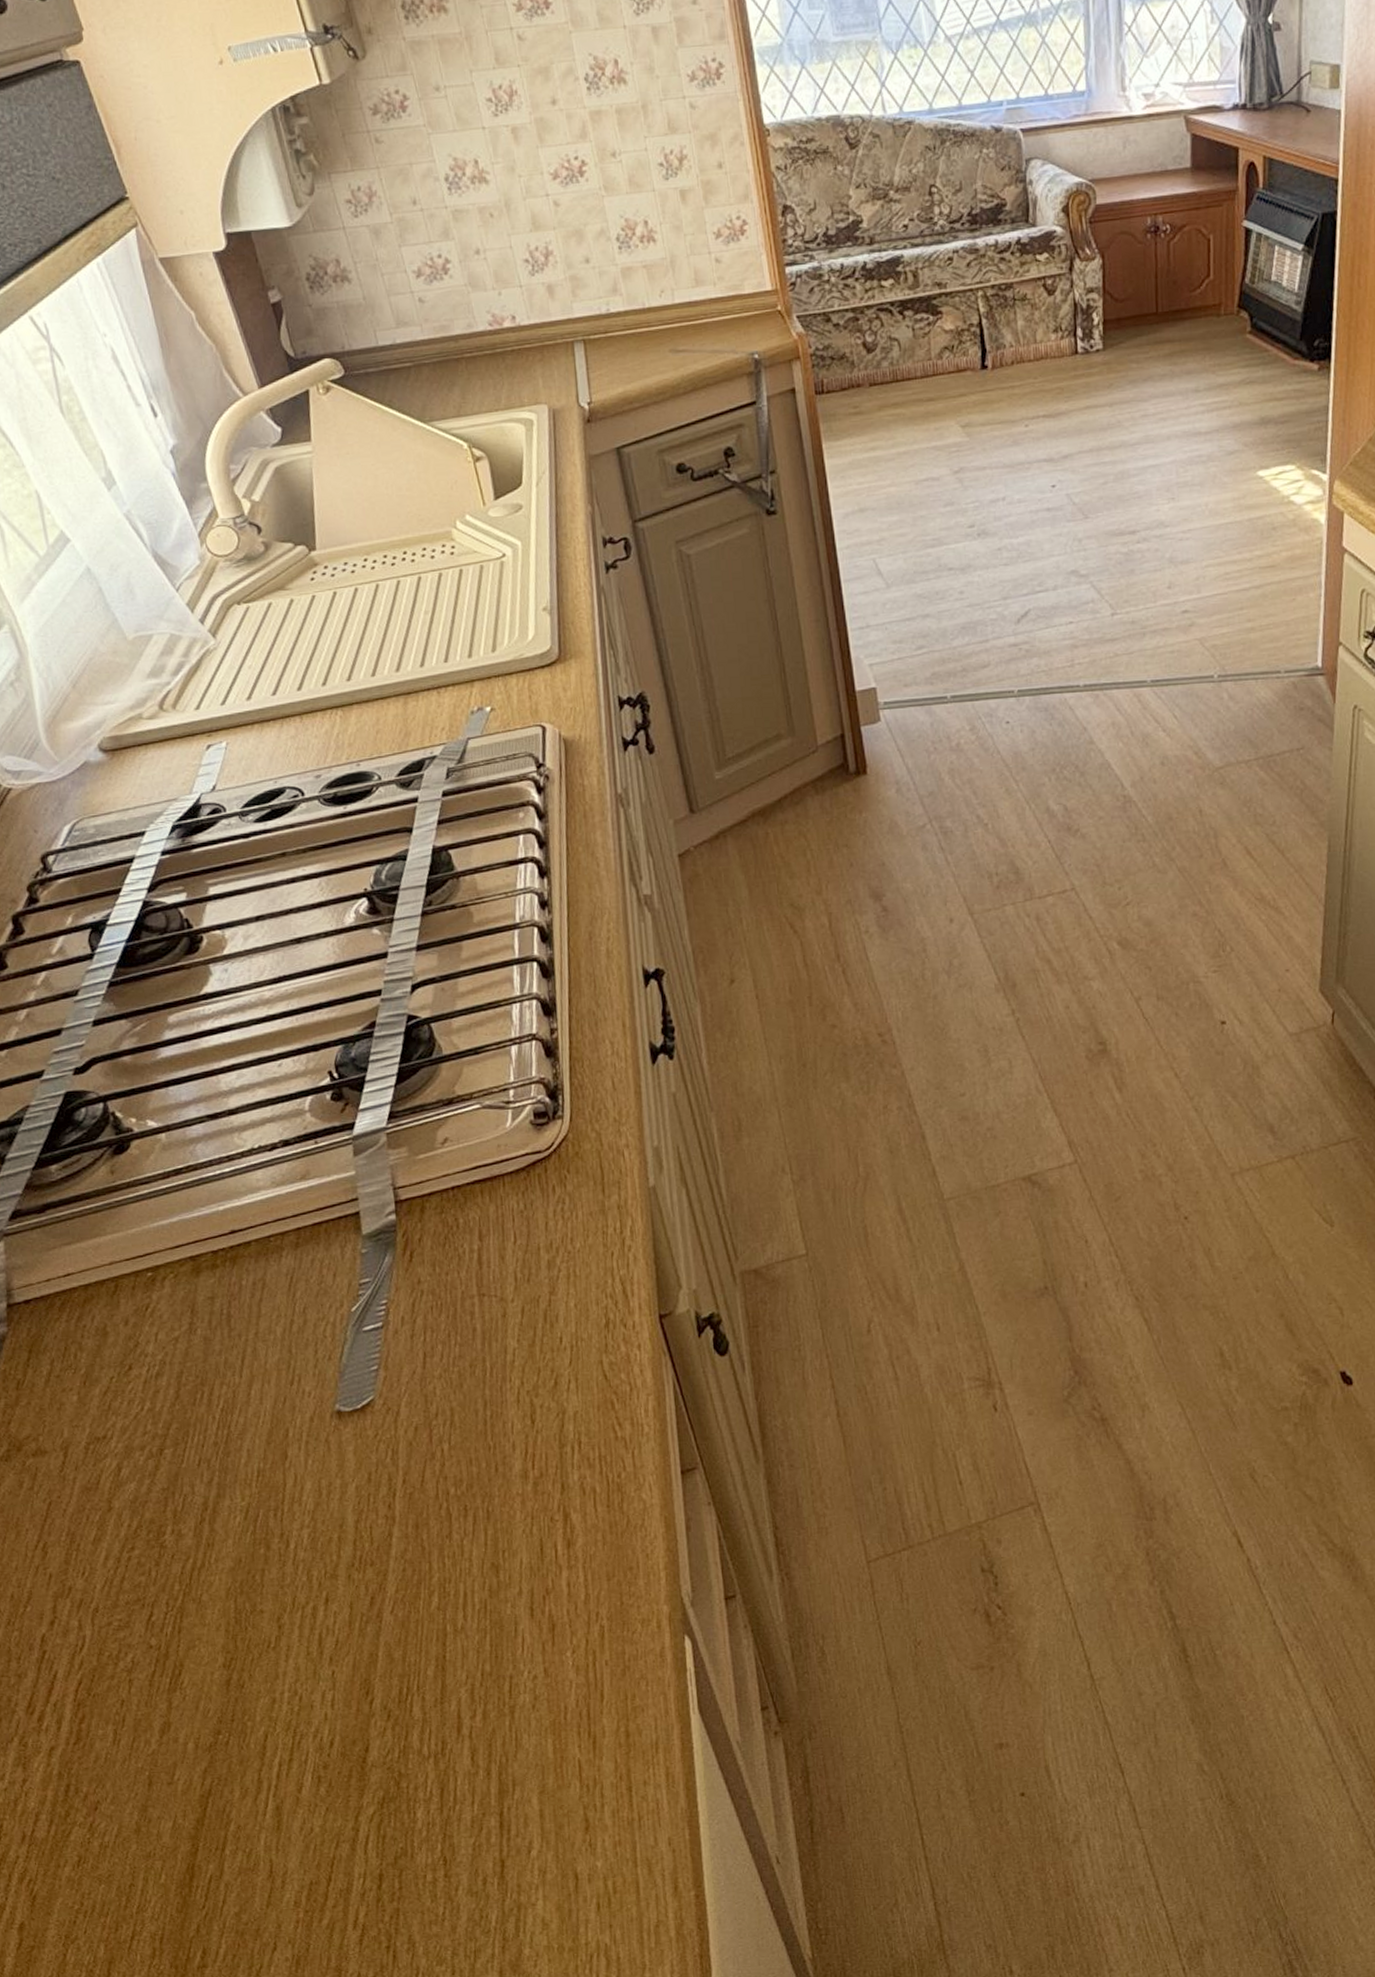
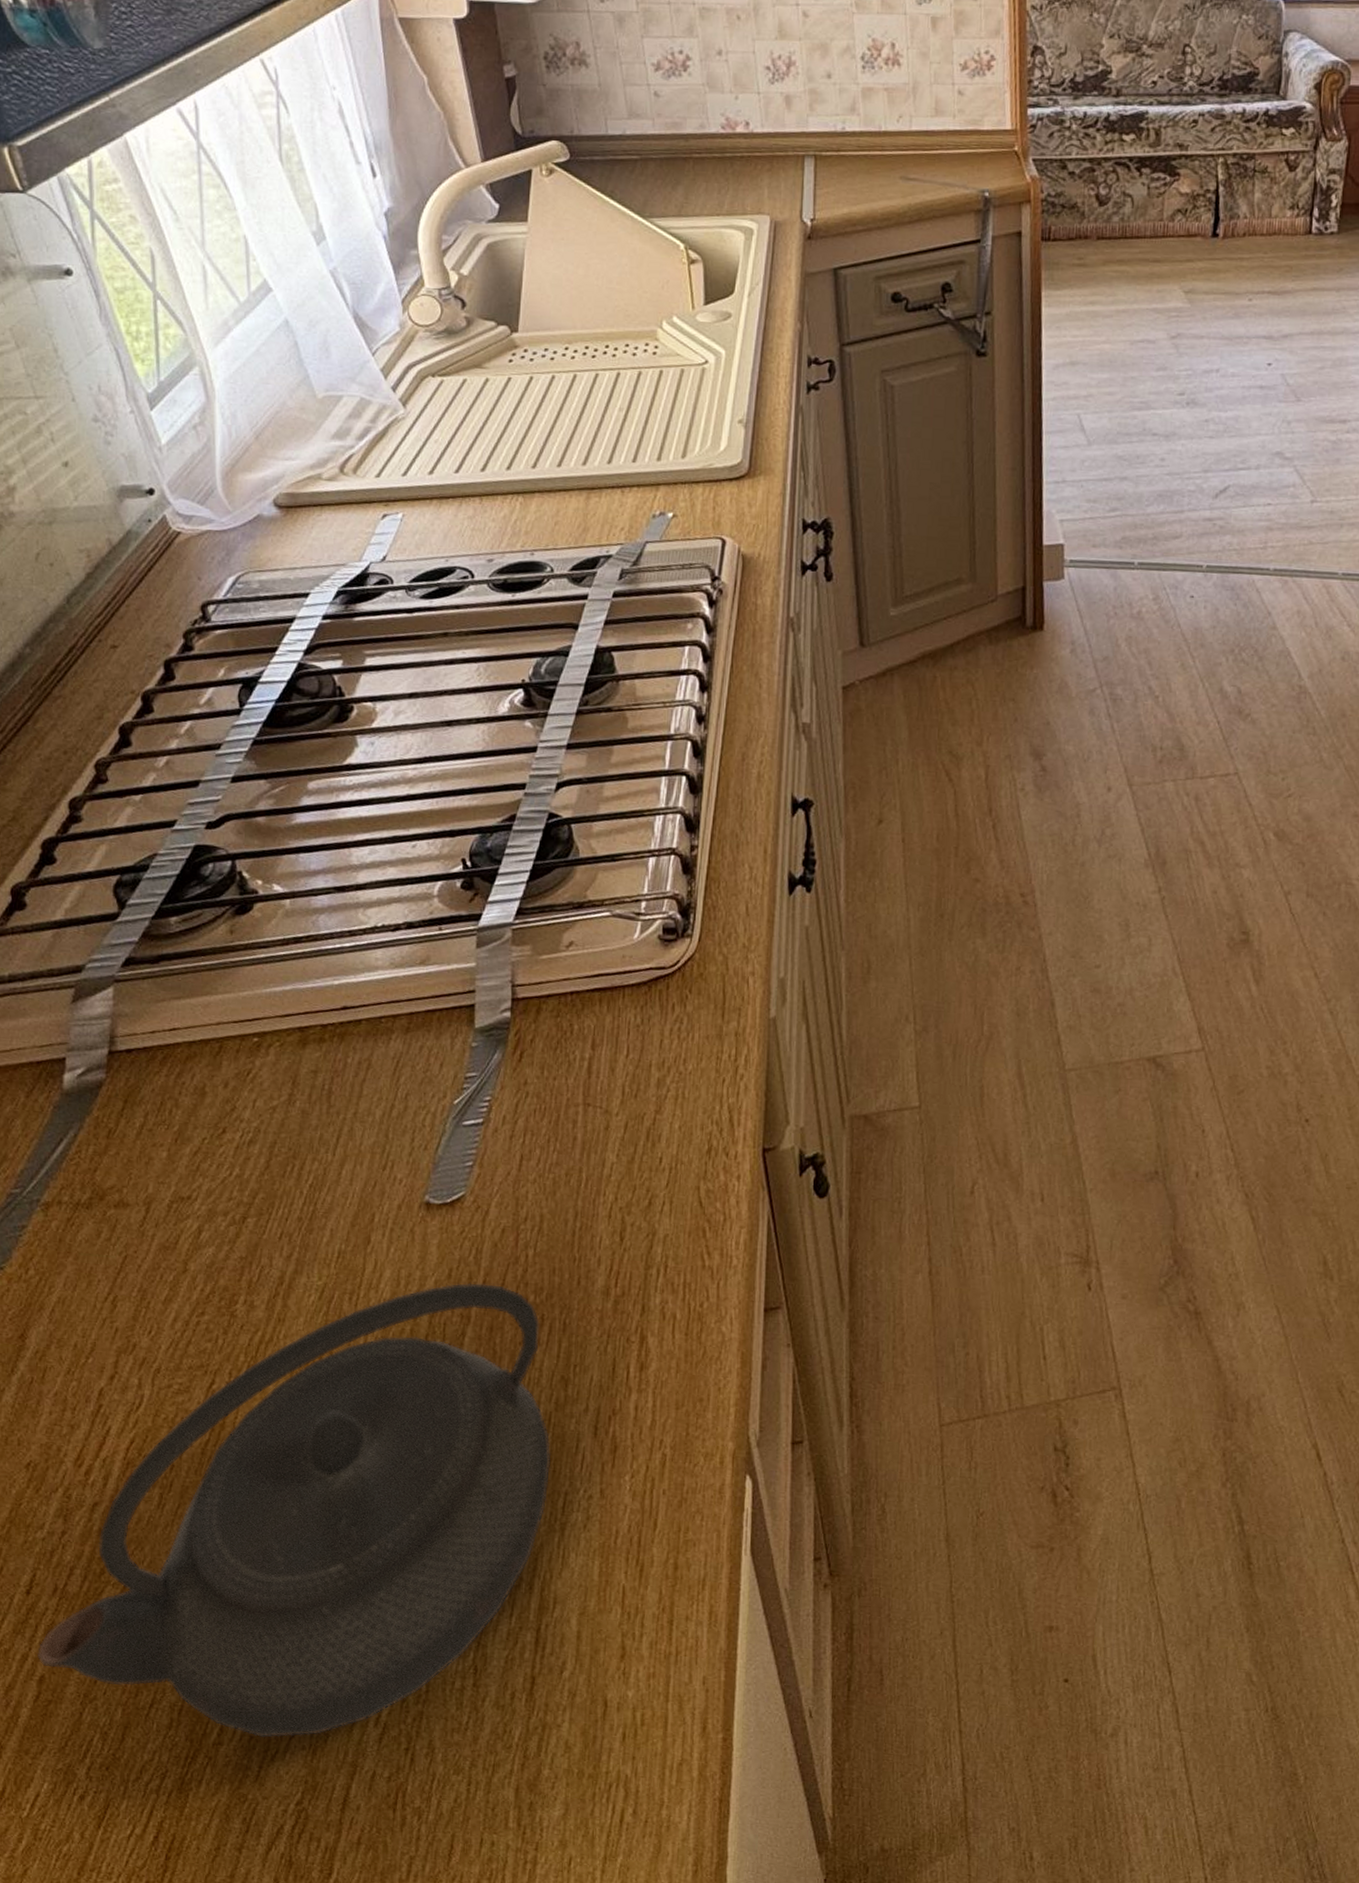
kettle: none [13,1482,494,1955] -> present [36,1282,552,1738]

